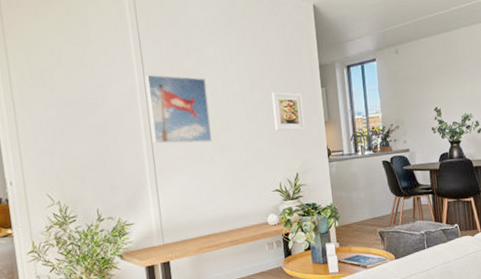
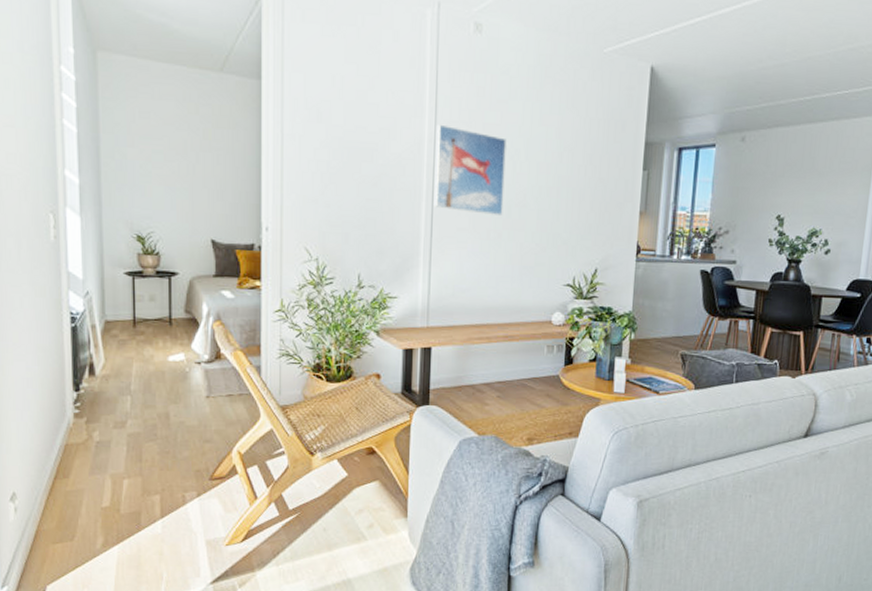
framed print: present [271,92,305,132] -> none [579,166,618,219]

